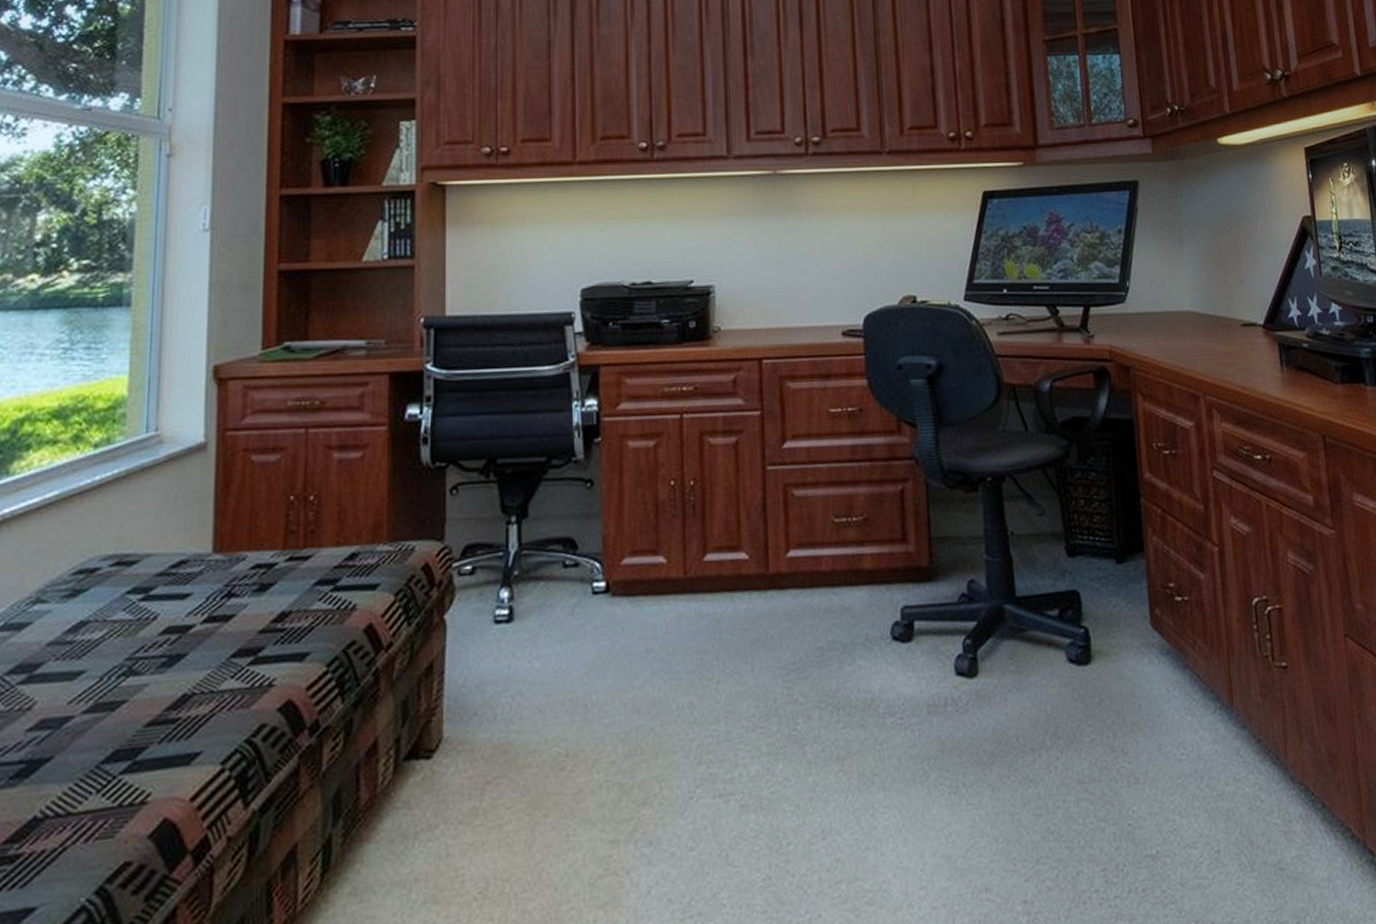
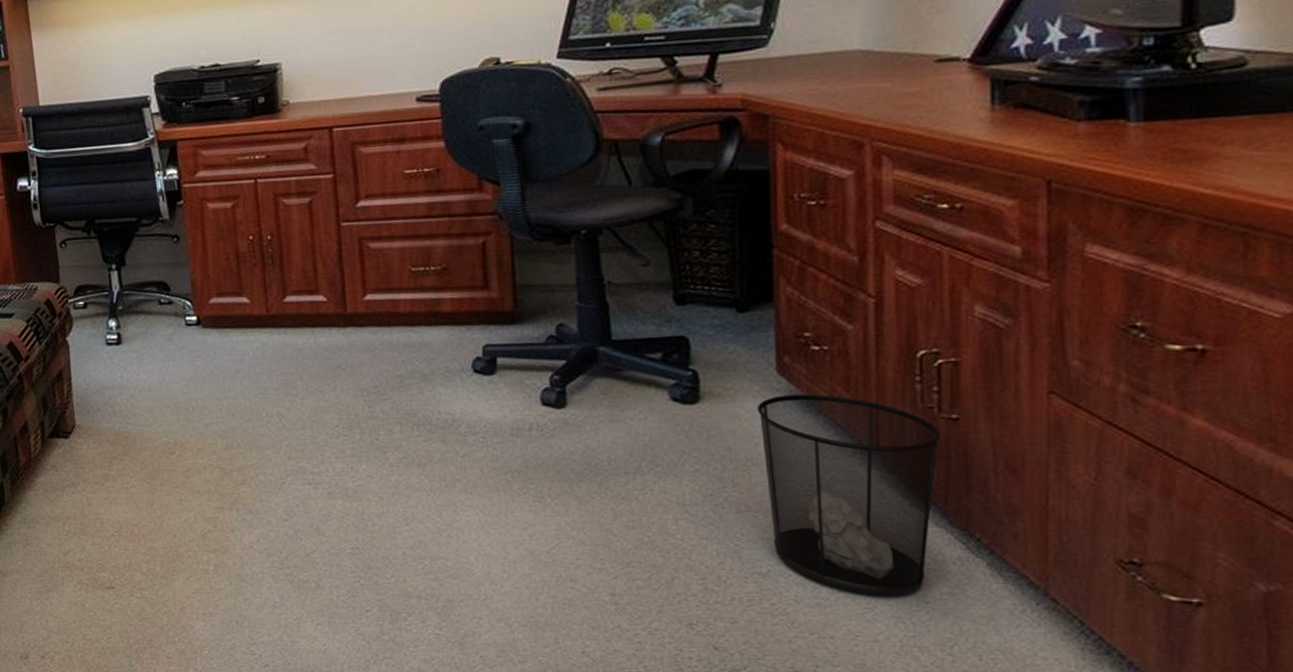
waste bin: none [1138,647,1279,869] -> present [757,394,942,597]

